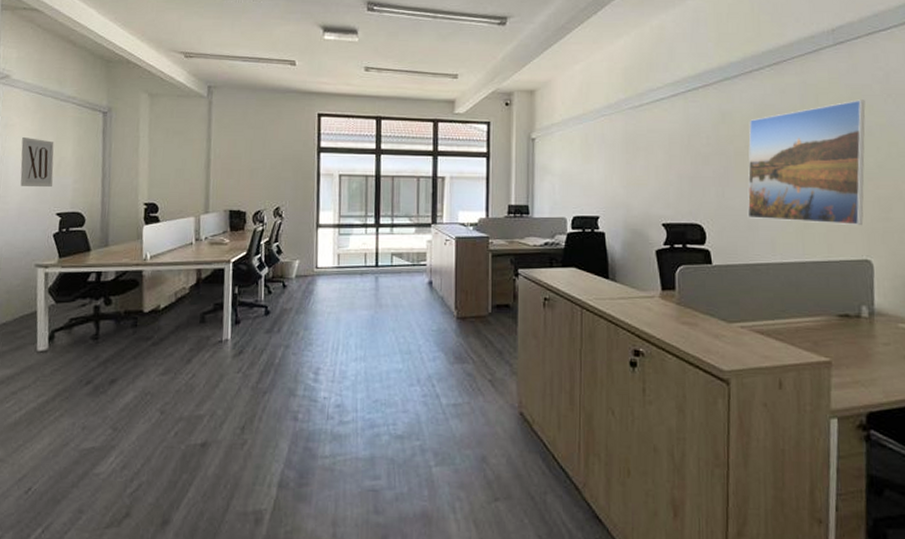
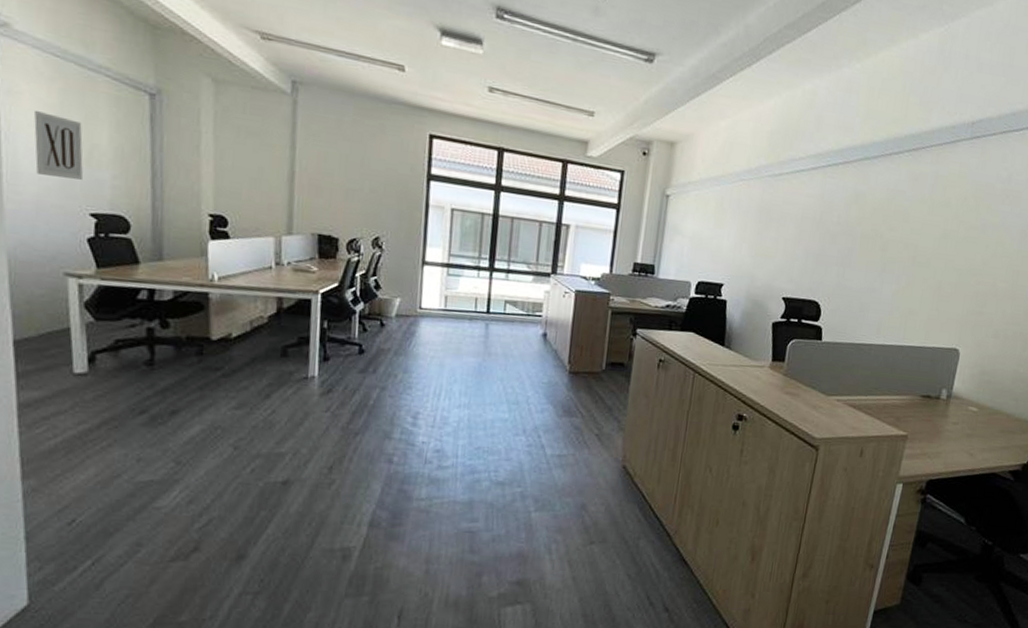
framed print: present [747,99,865,225] -> none [861,197,986,316]

